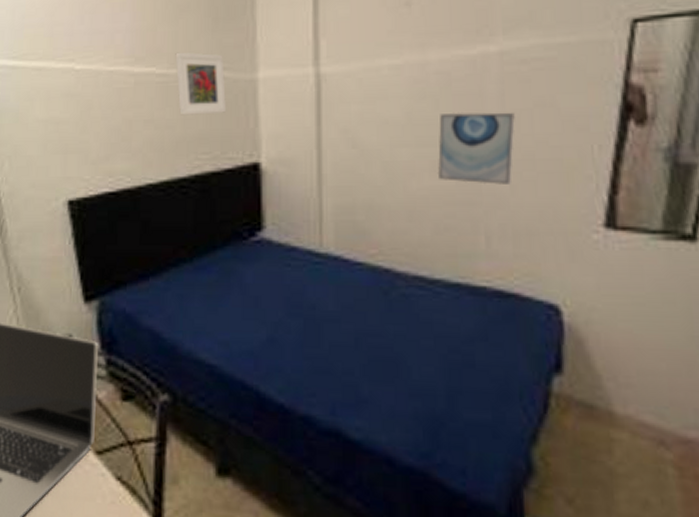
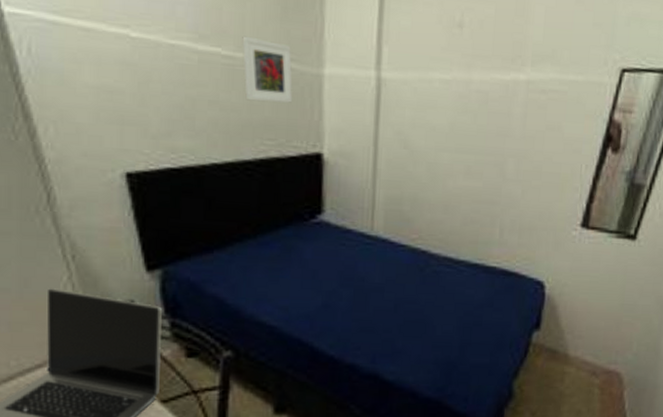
wall art: present [437,112,515,185] -> none [469,127,532,190]

